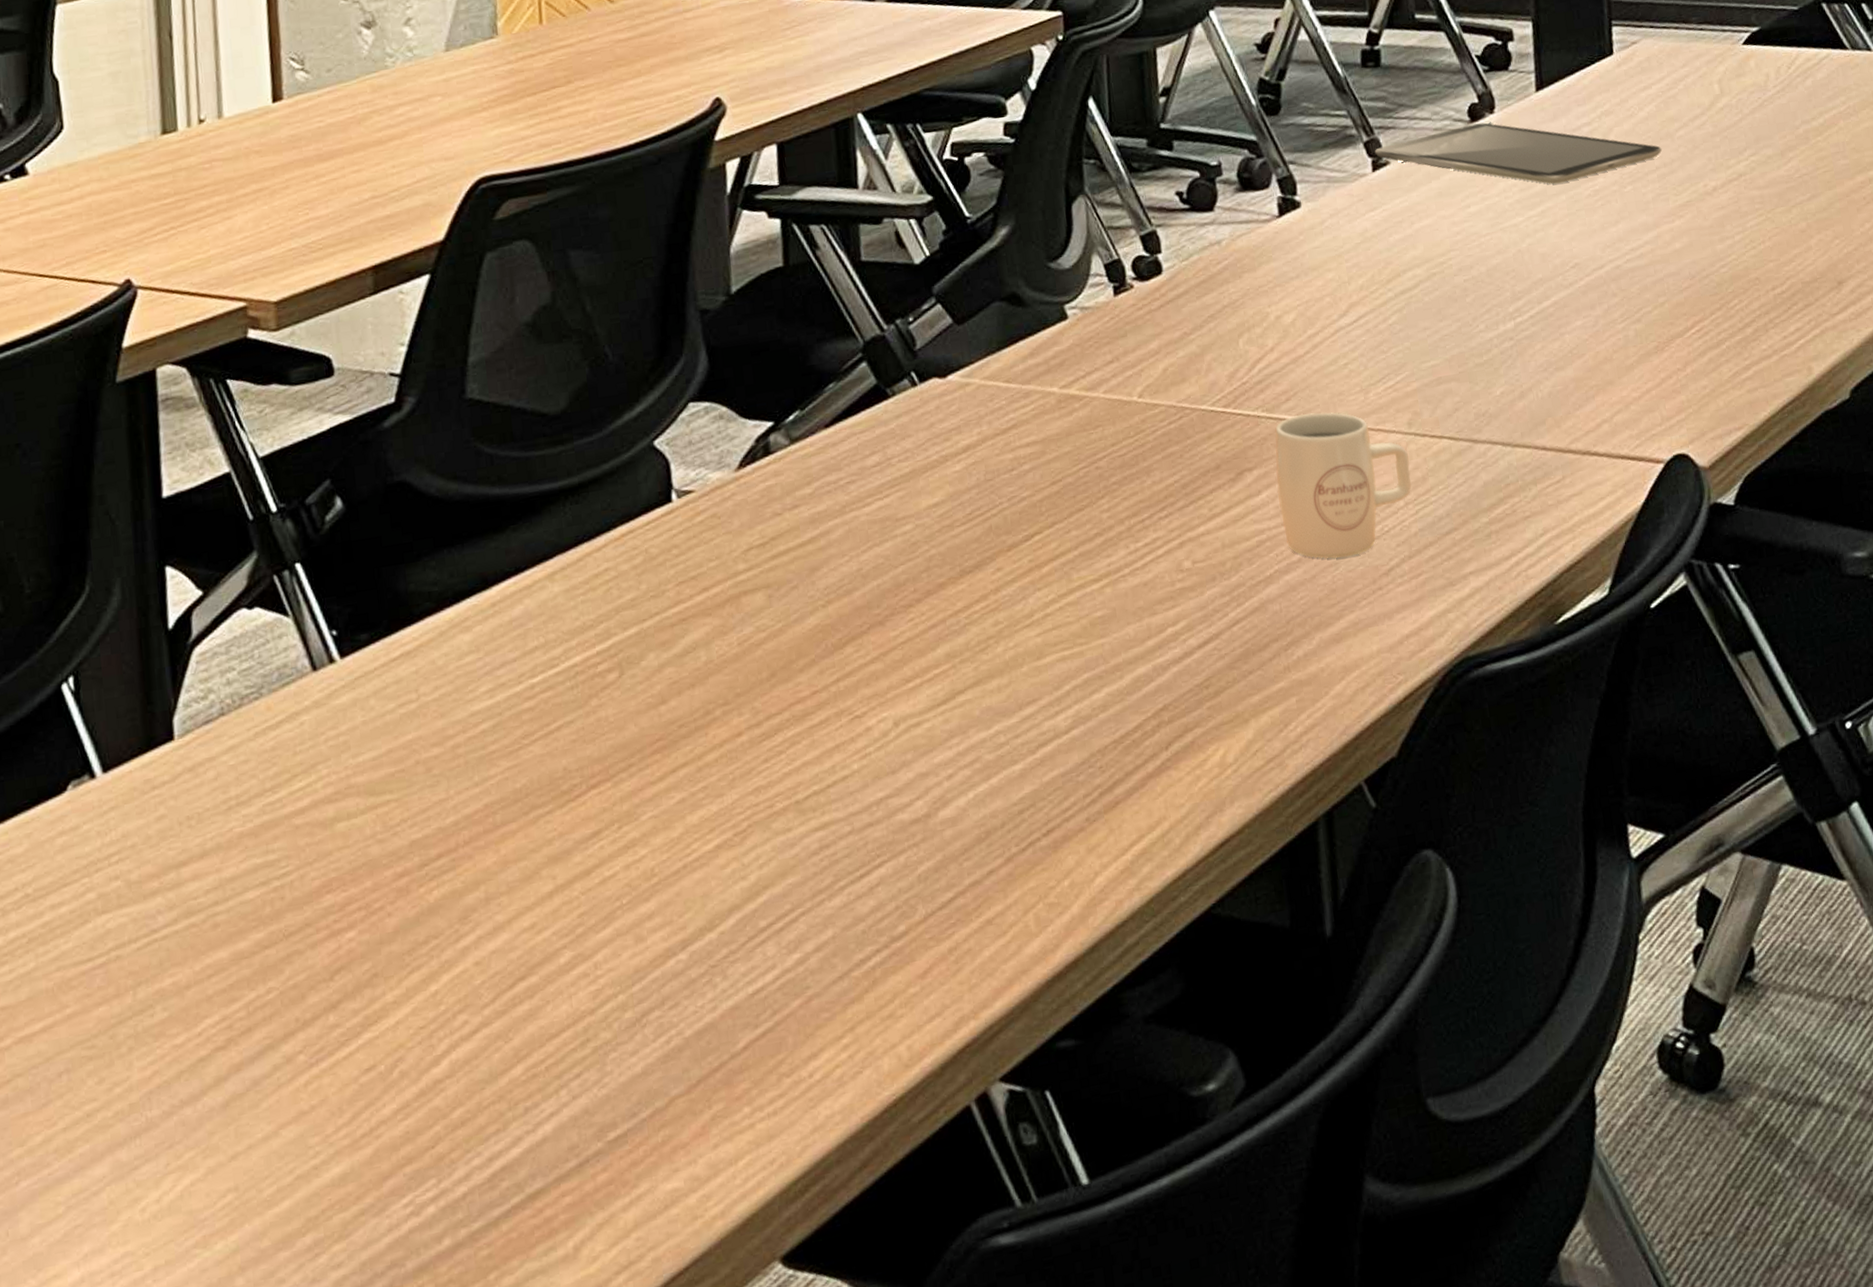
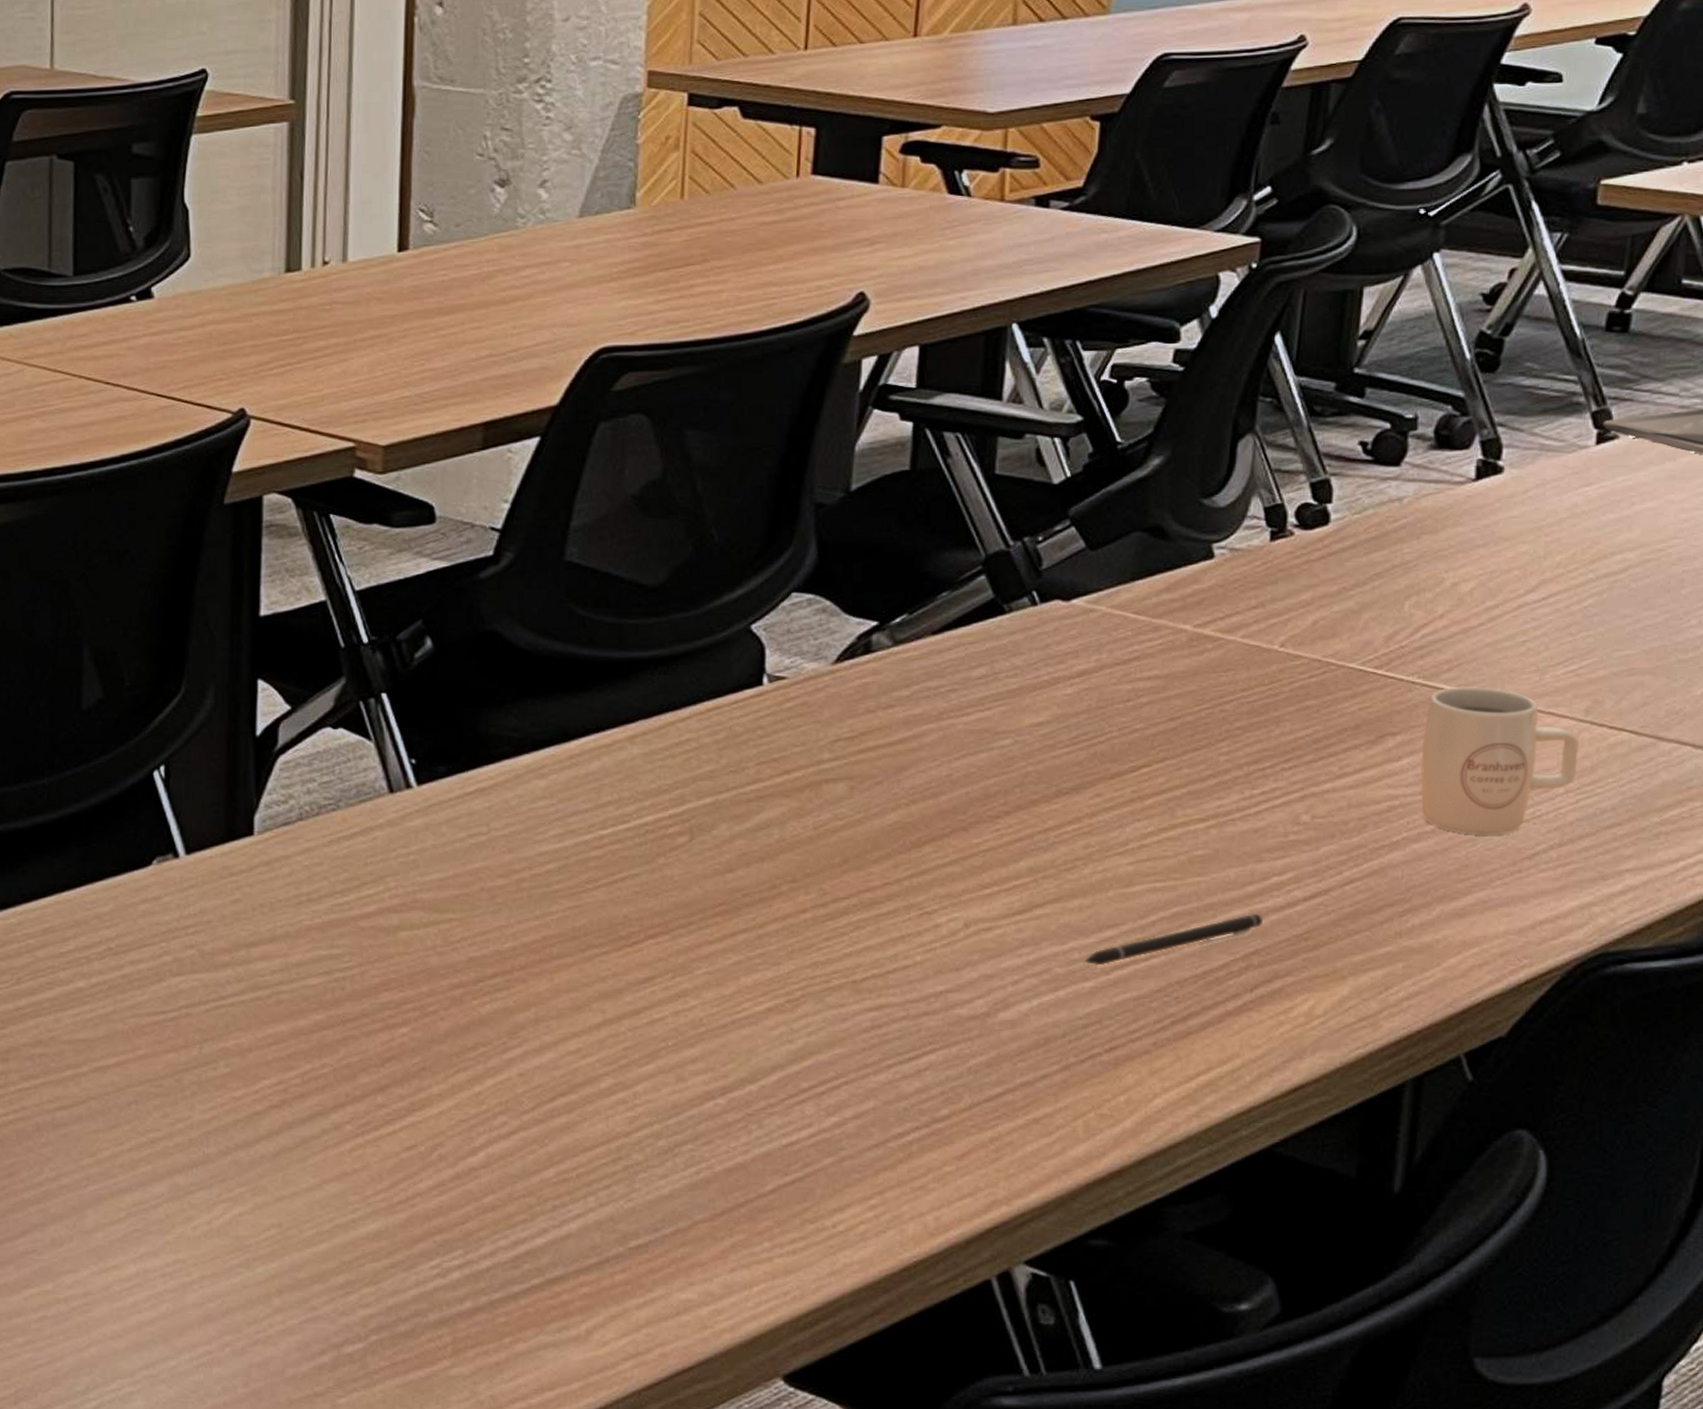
pen: none [1009,667,1166,747] -> present [1083,913,1264,966]

